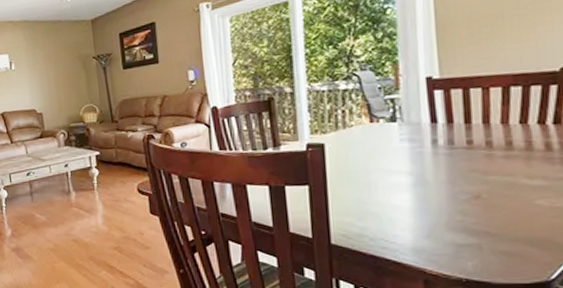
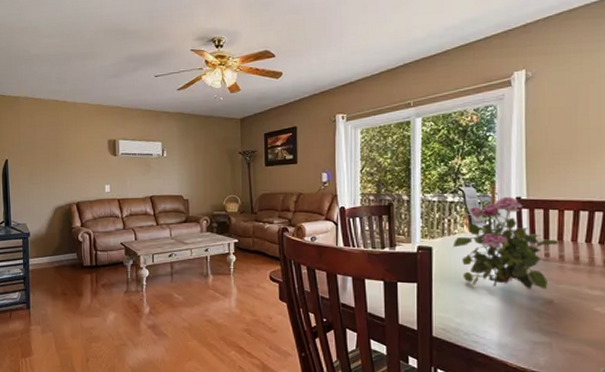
flower bouquet: none [349,77,484,185] -> present [452,196,559,291]

